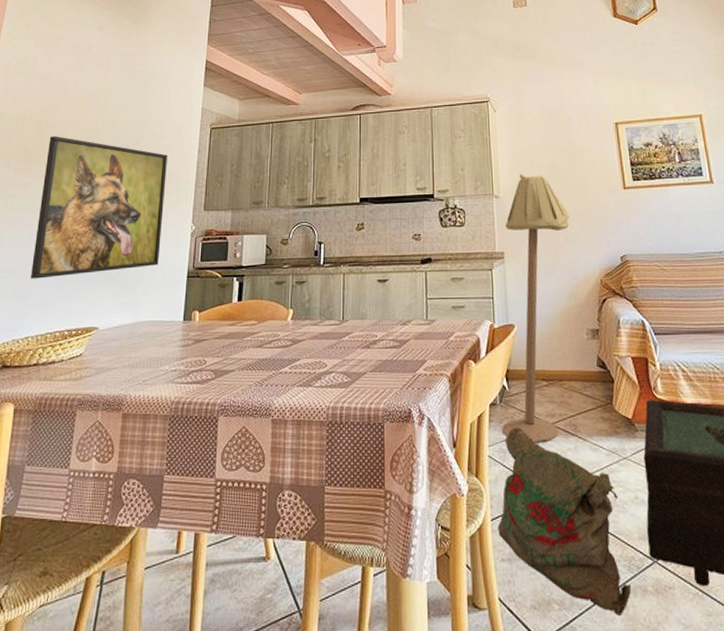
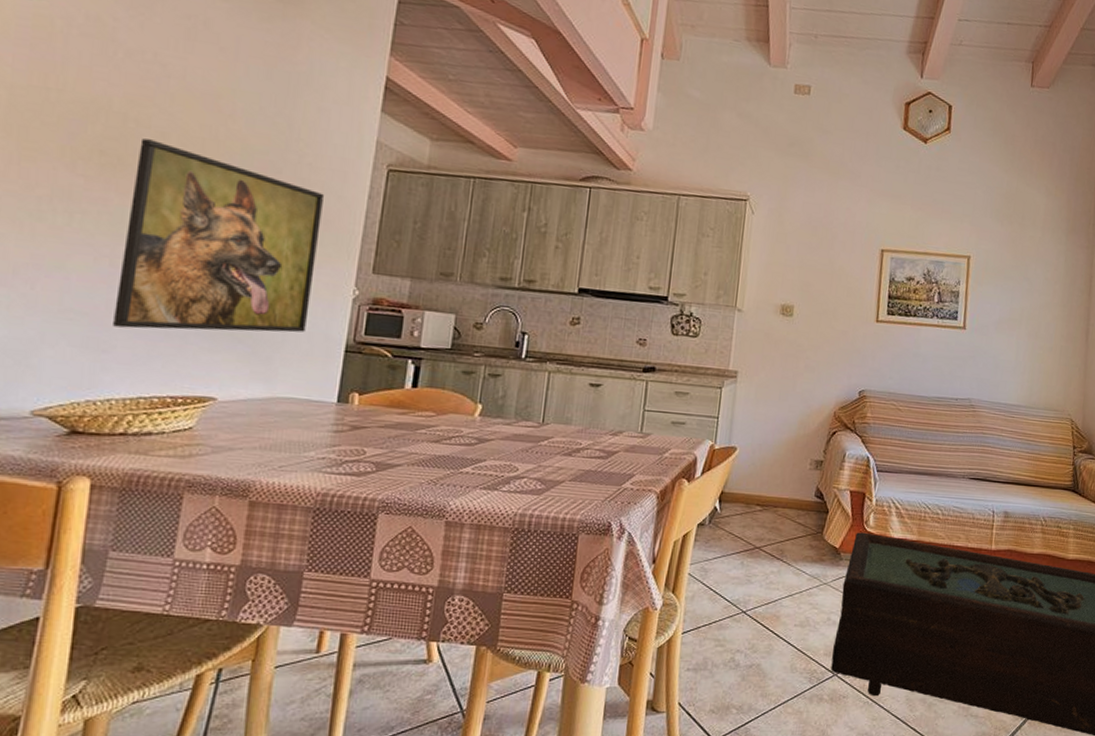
bag: present [497,427,631,616] -> none [687,548,811,719]
floor lamp: present [501,174,569,443] -> none [706,289,815,565]

